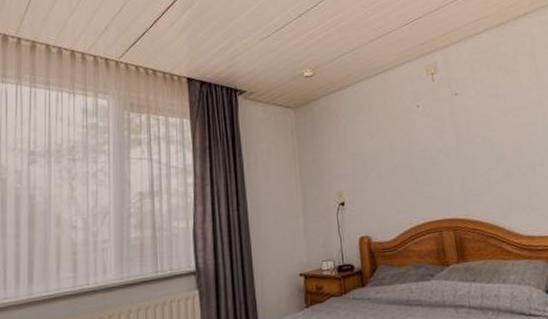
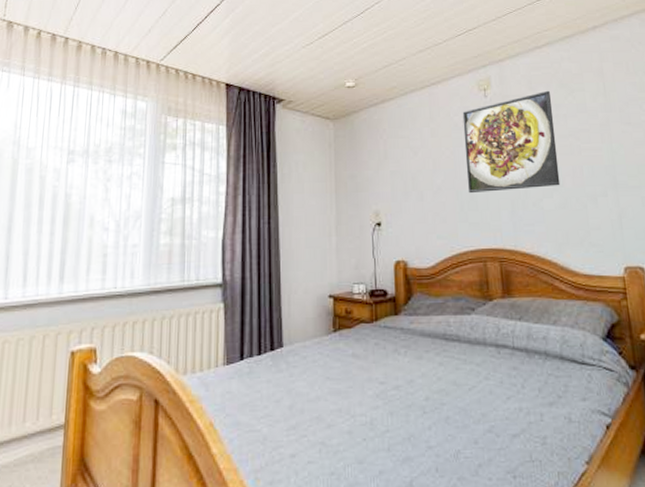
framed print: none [413,72,503,170] -> present [462,90,561,194]

